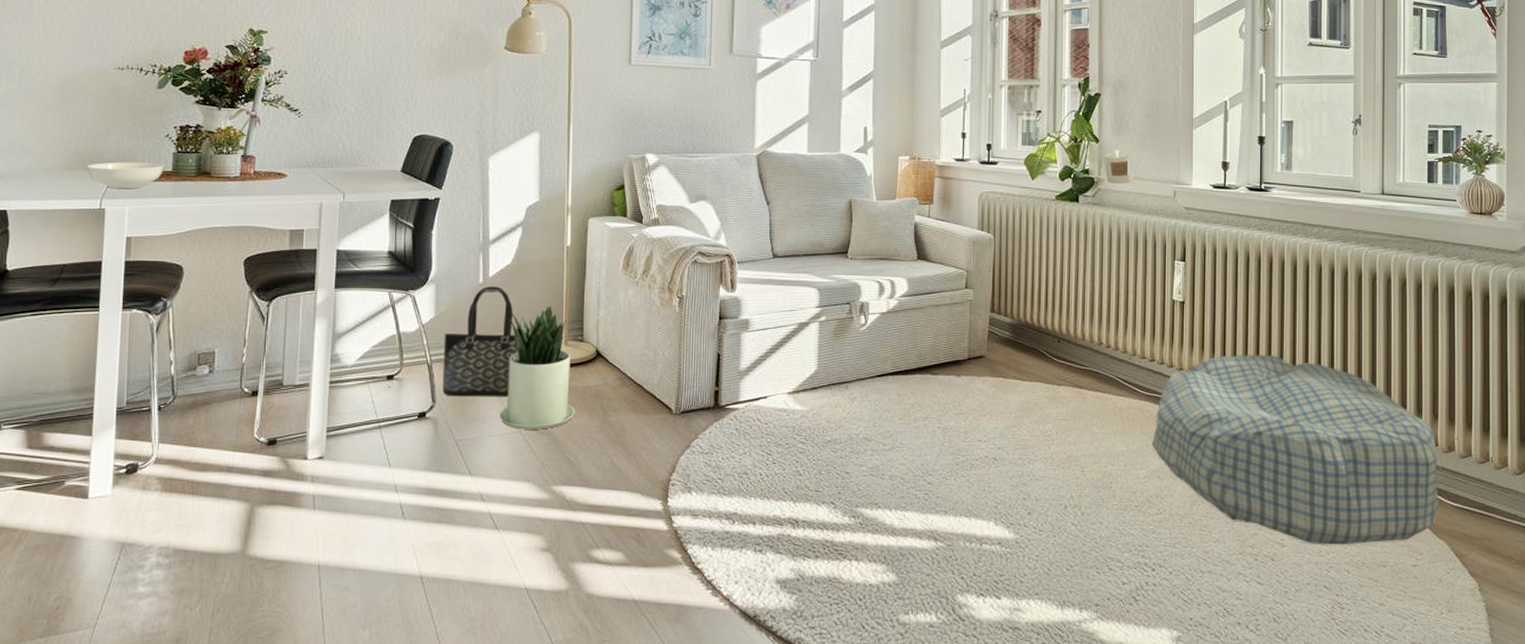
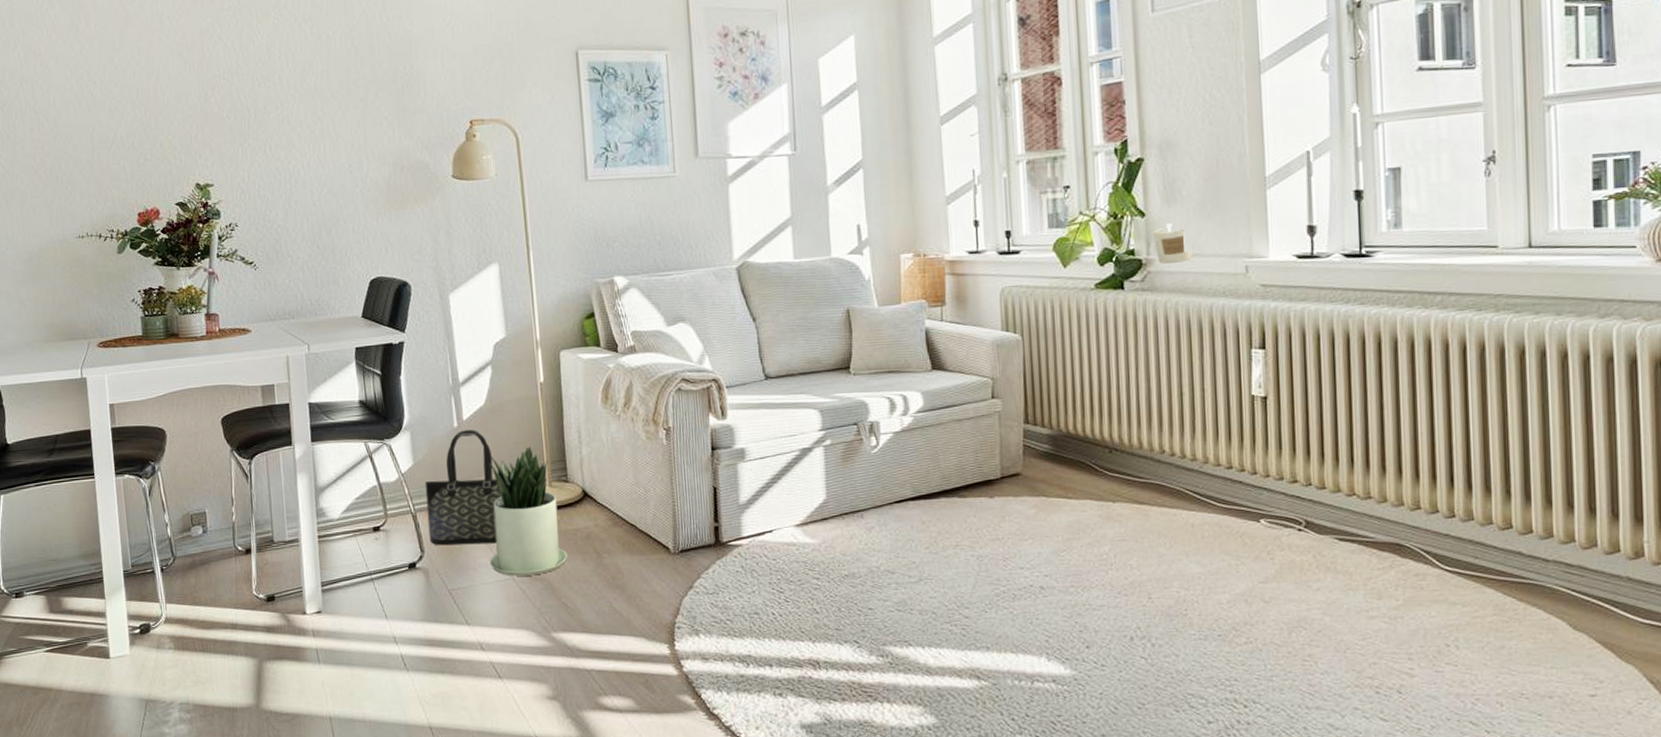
bowl: present [86,162,165,189] -> none [63,328,135,358]
dog bed: present [1151,354,1439,545] -> none [1234,453,1624,674]

